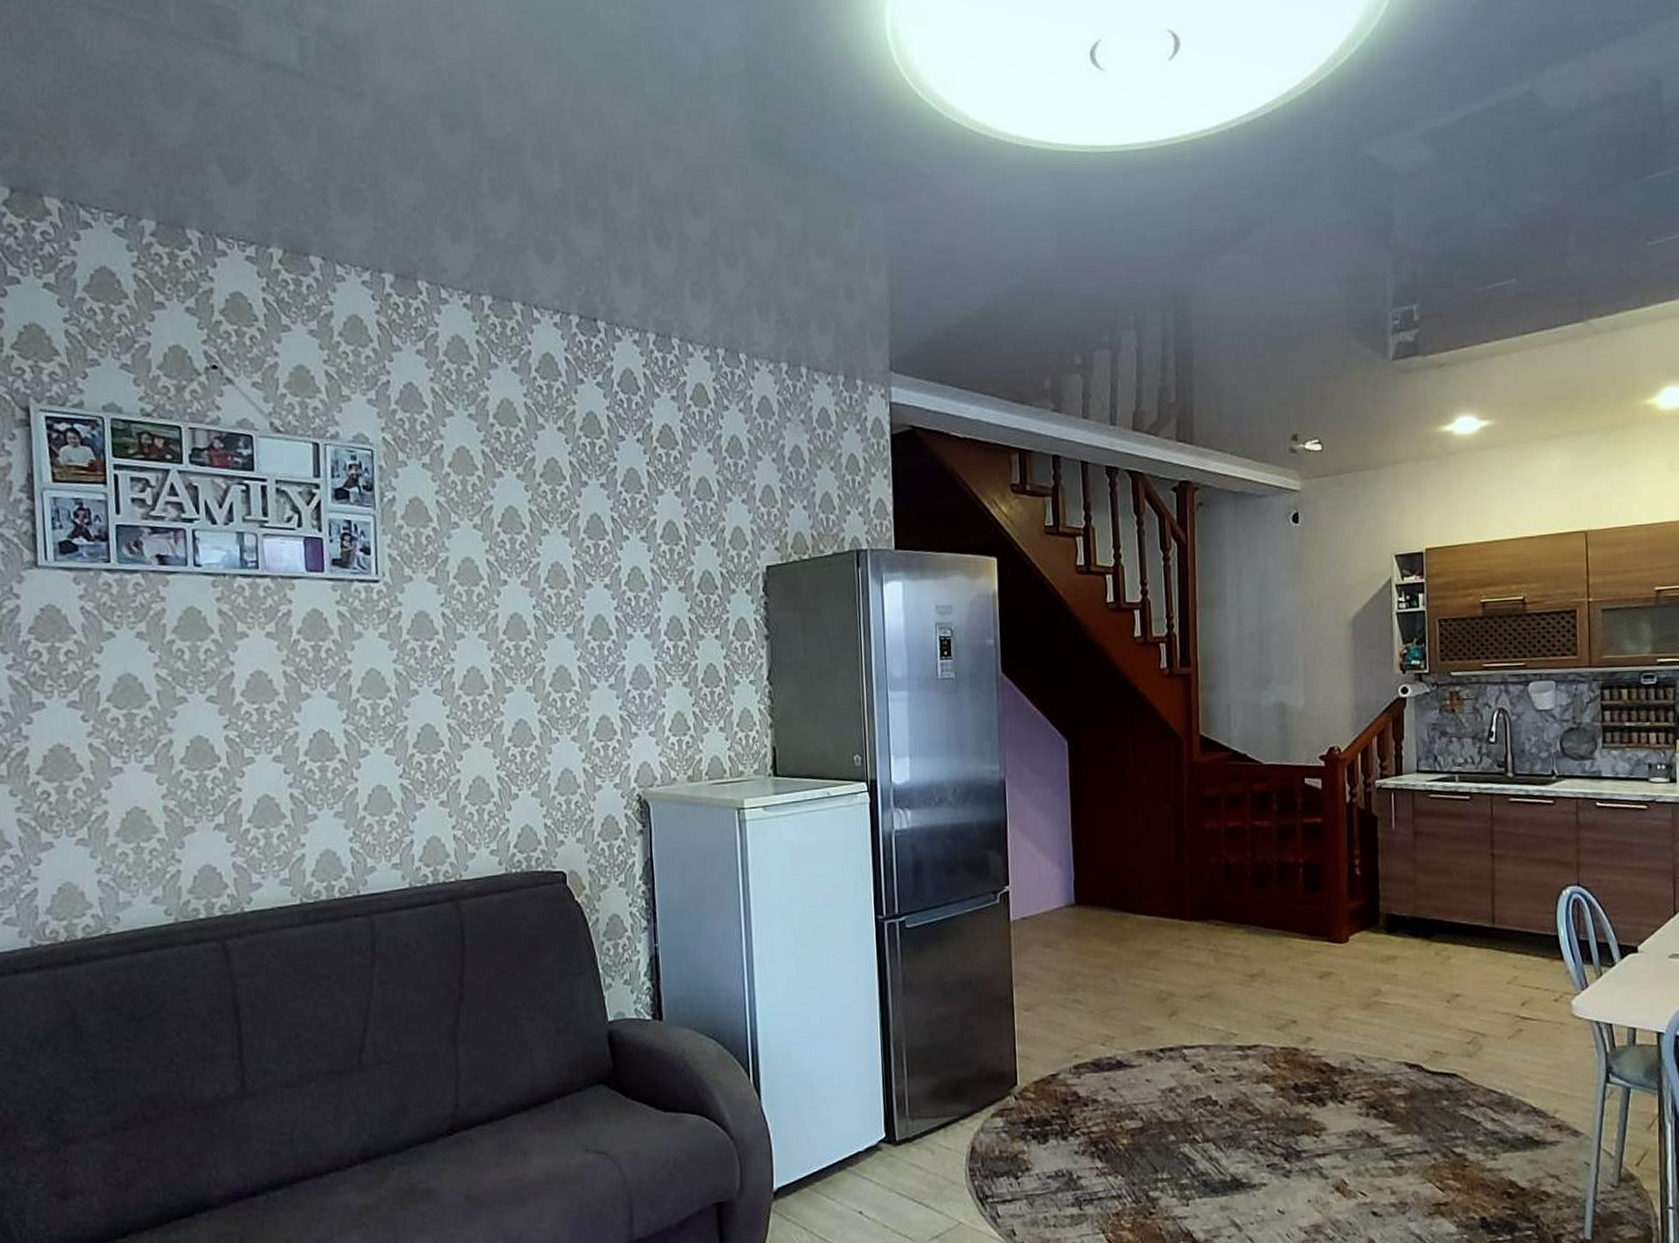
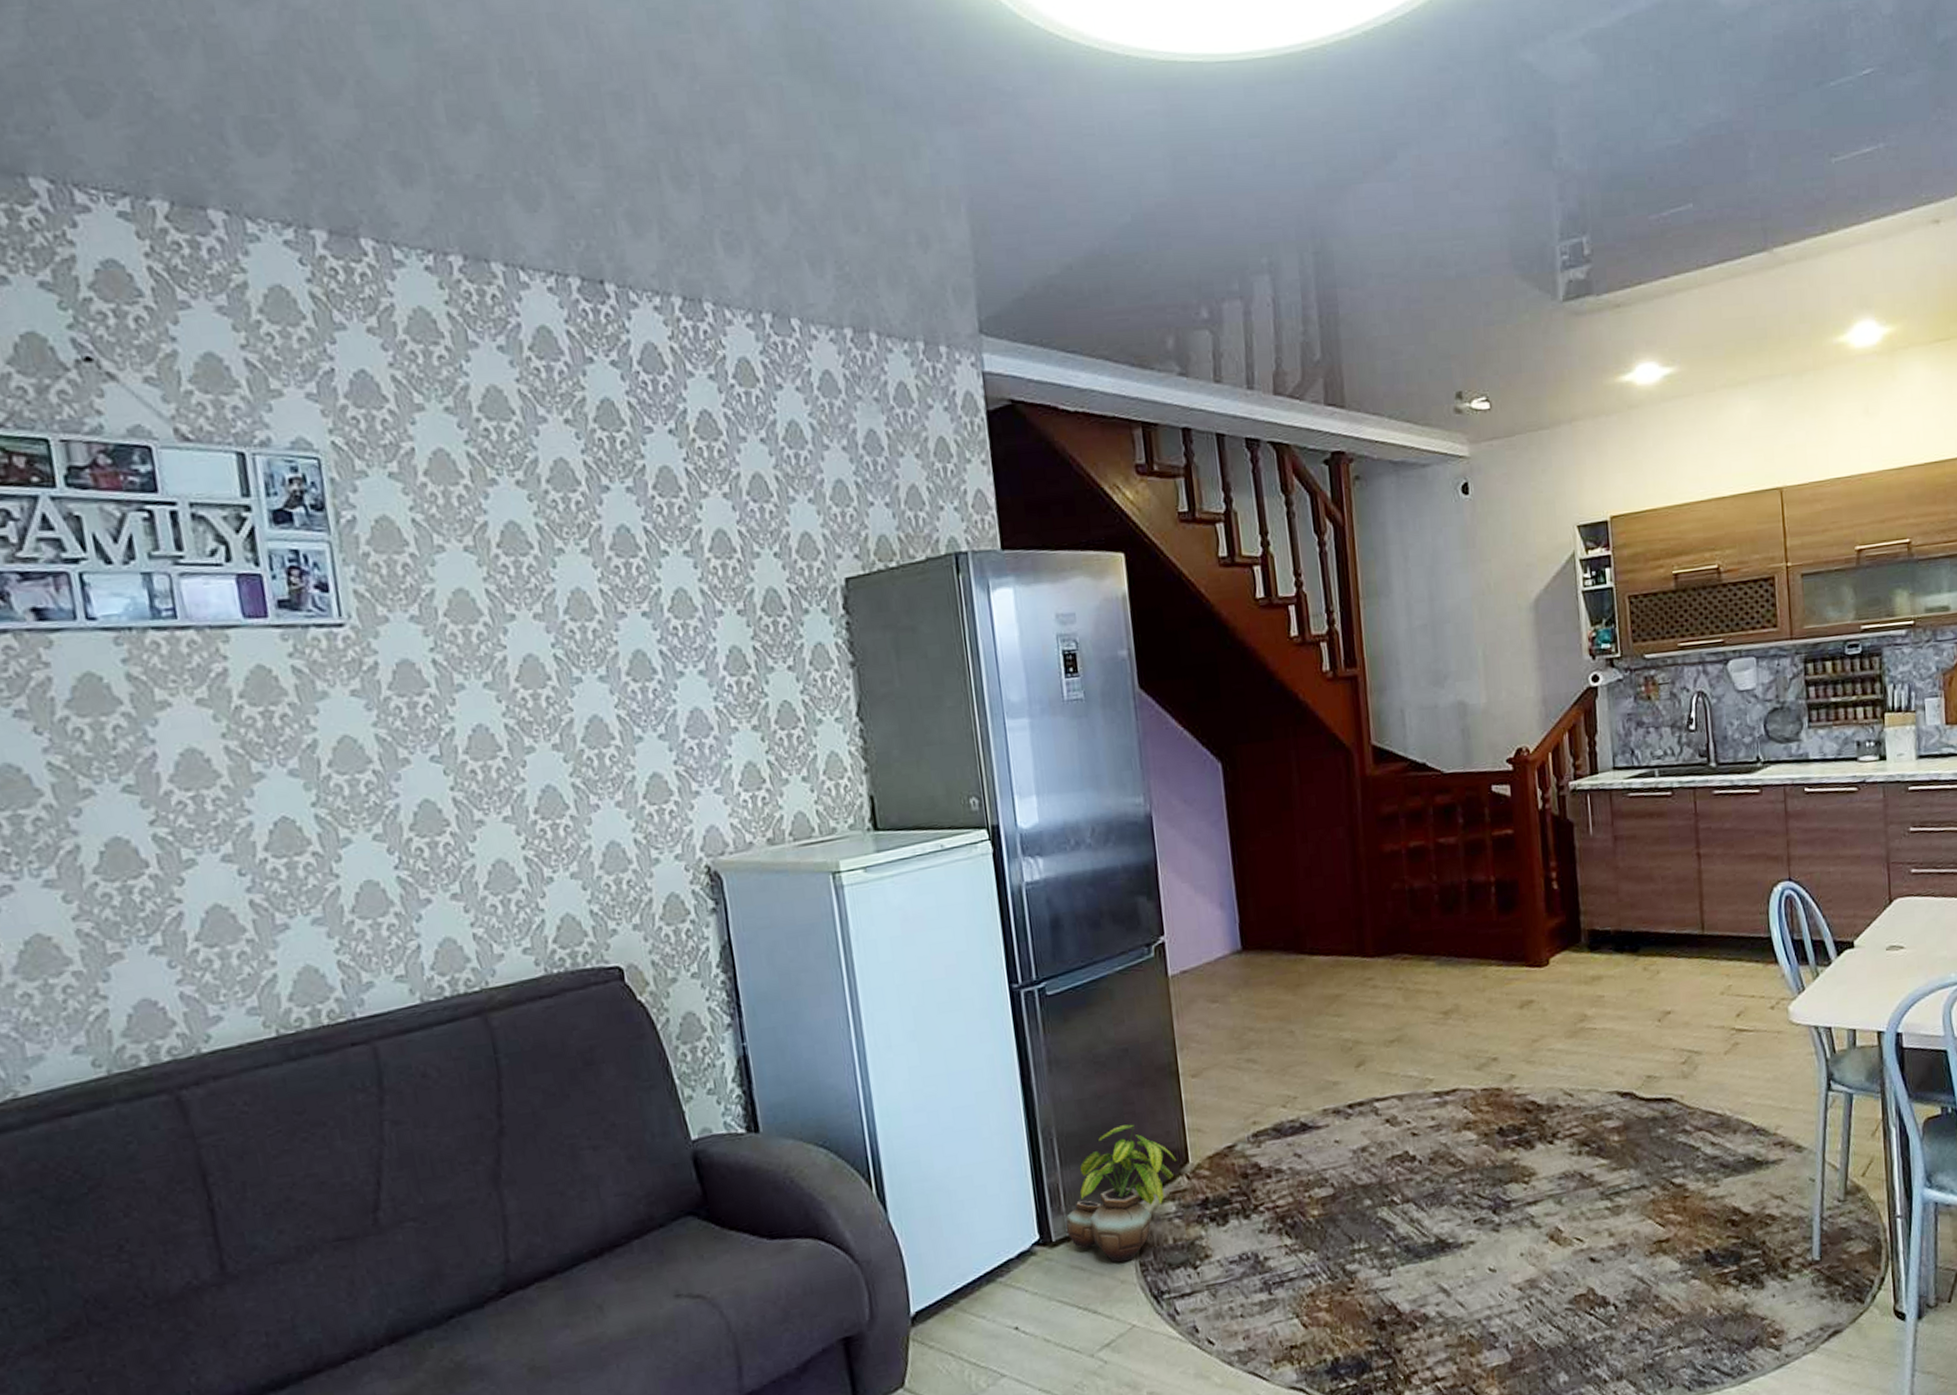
potted plant: none [908,1046,1007,1166] -> present [1066,1124,1177,1263]

